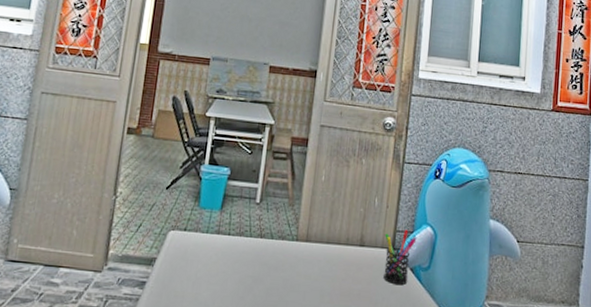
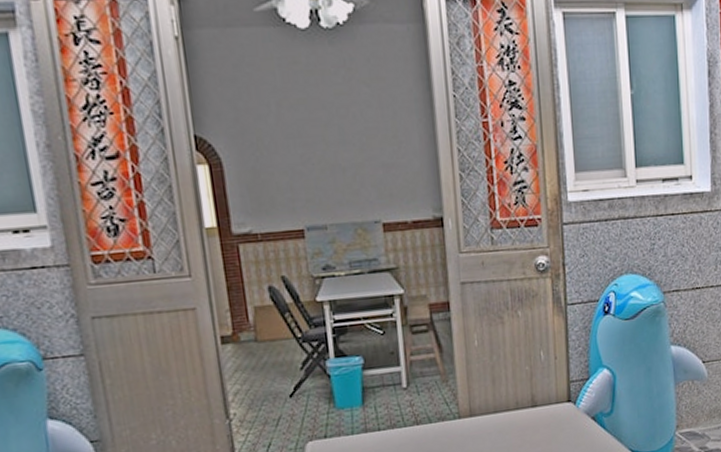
pen holder: present [383,229,417,285] -> none [558,377,594,438]

